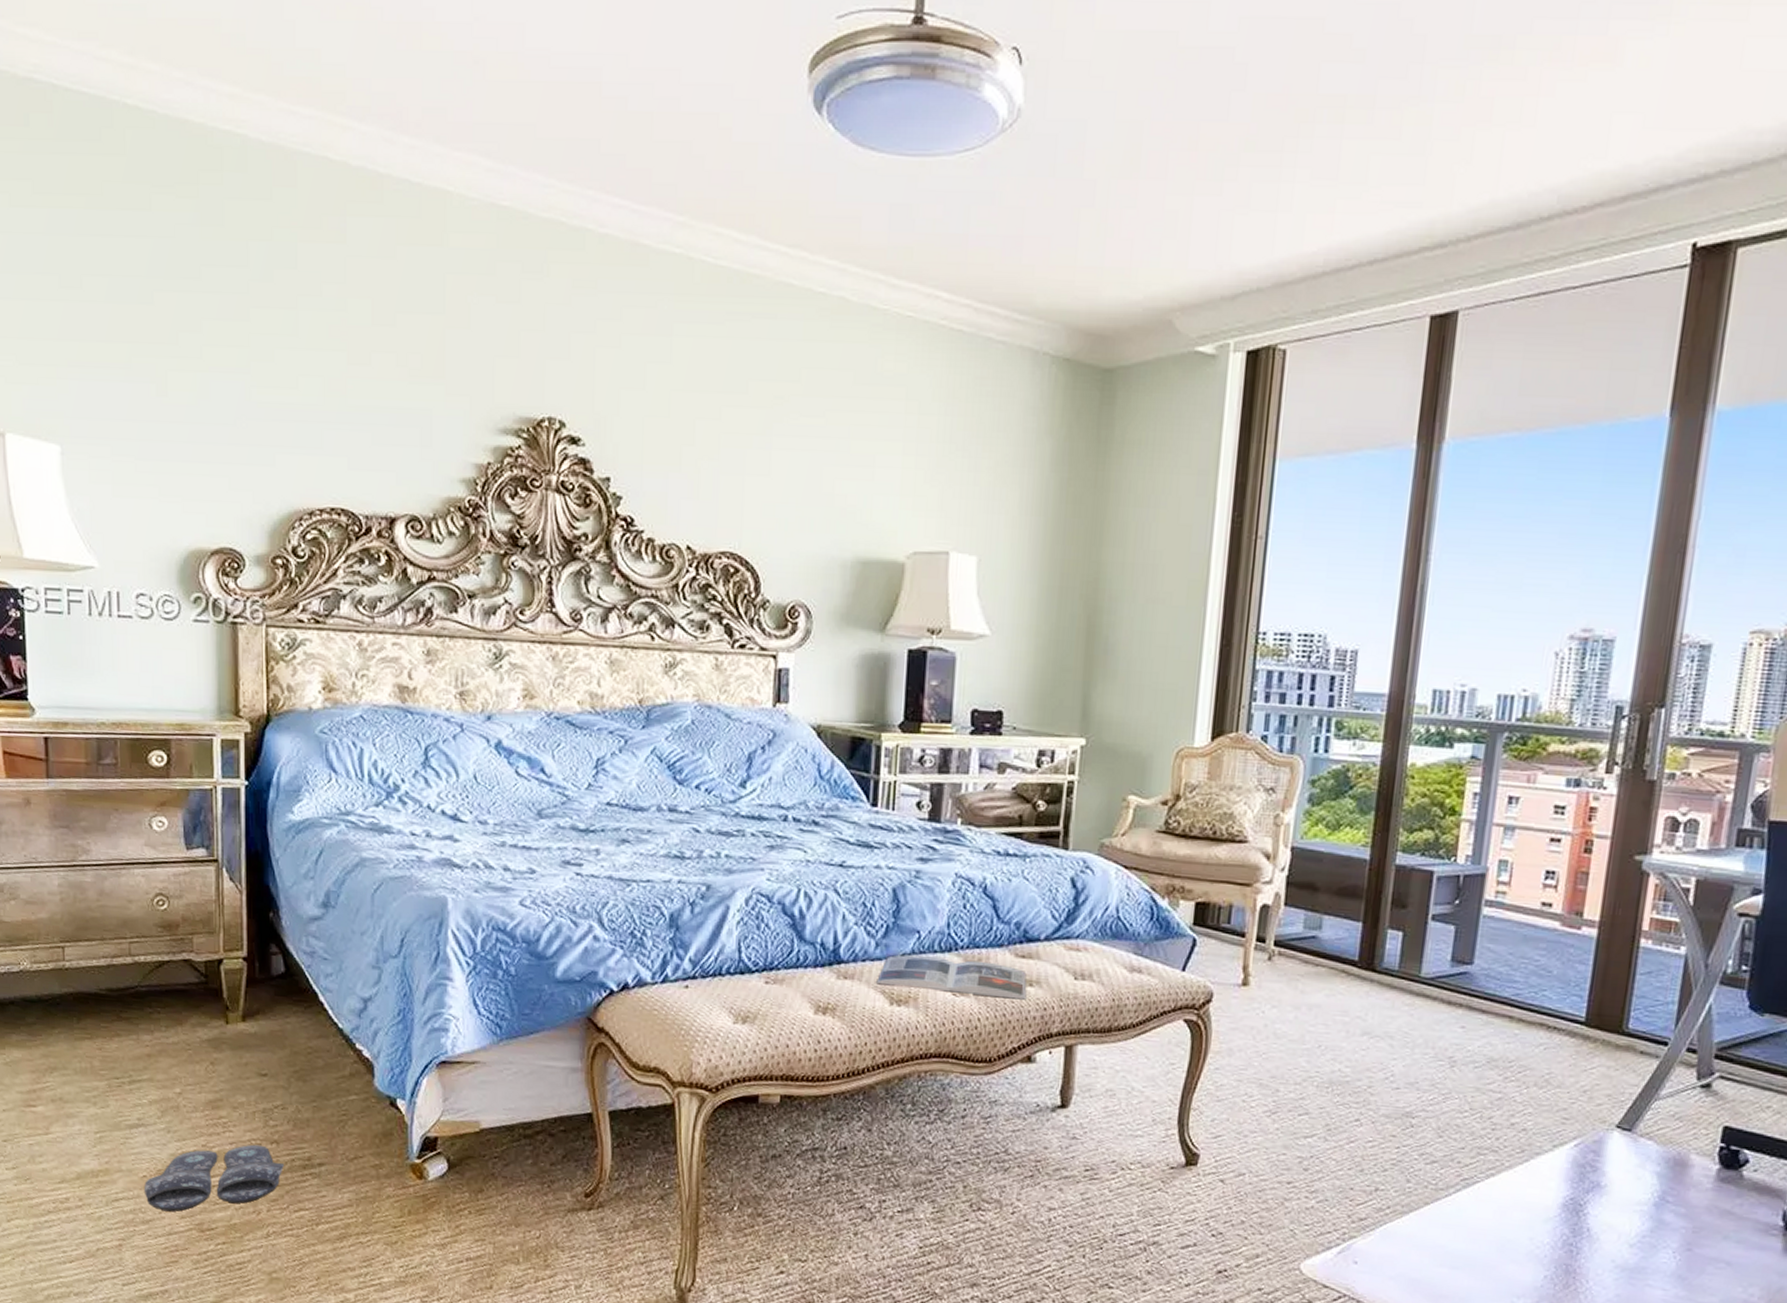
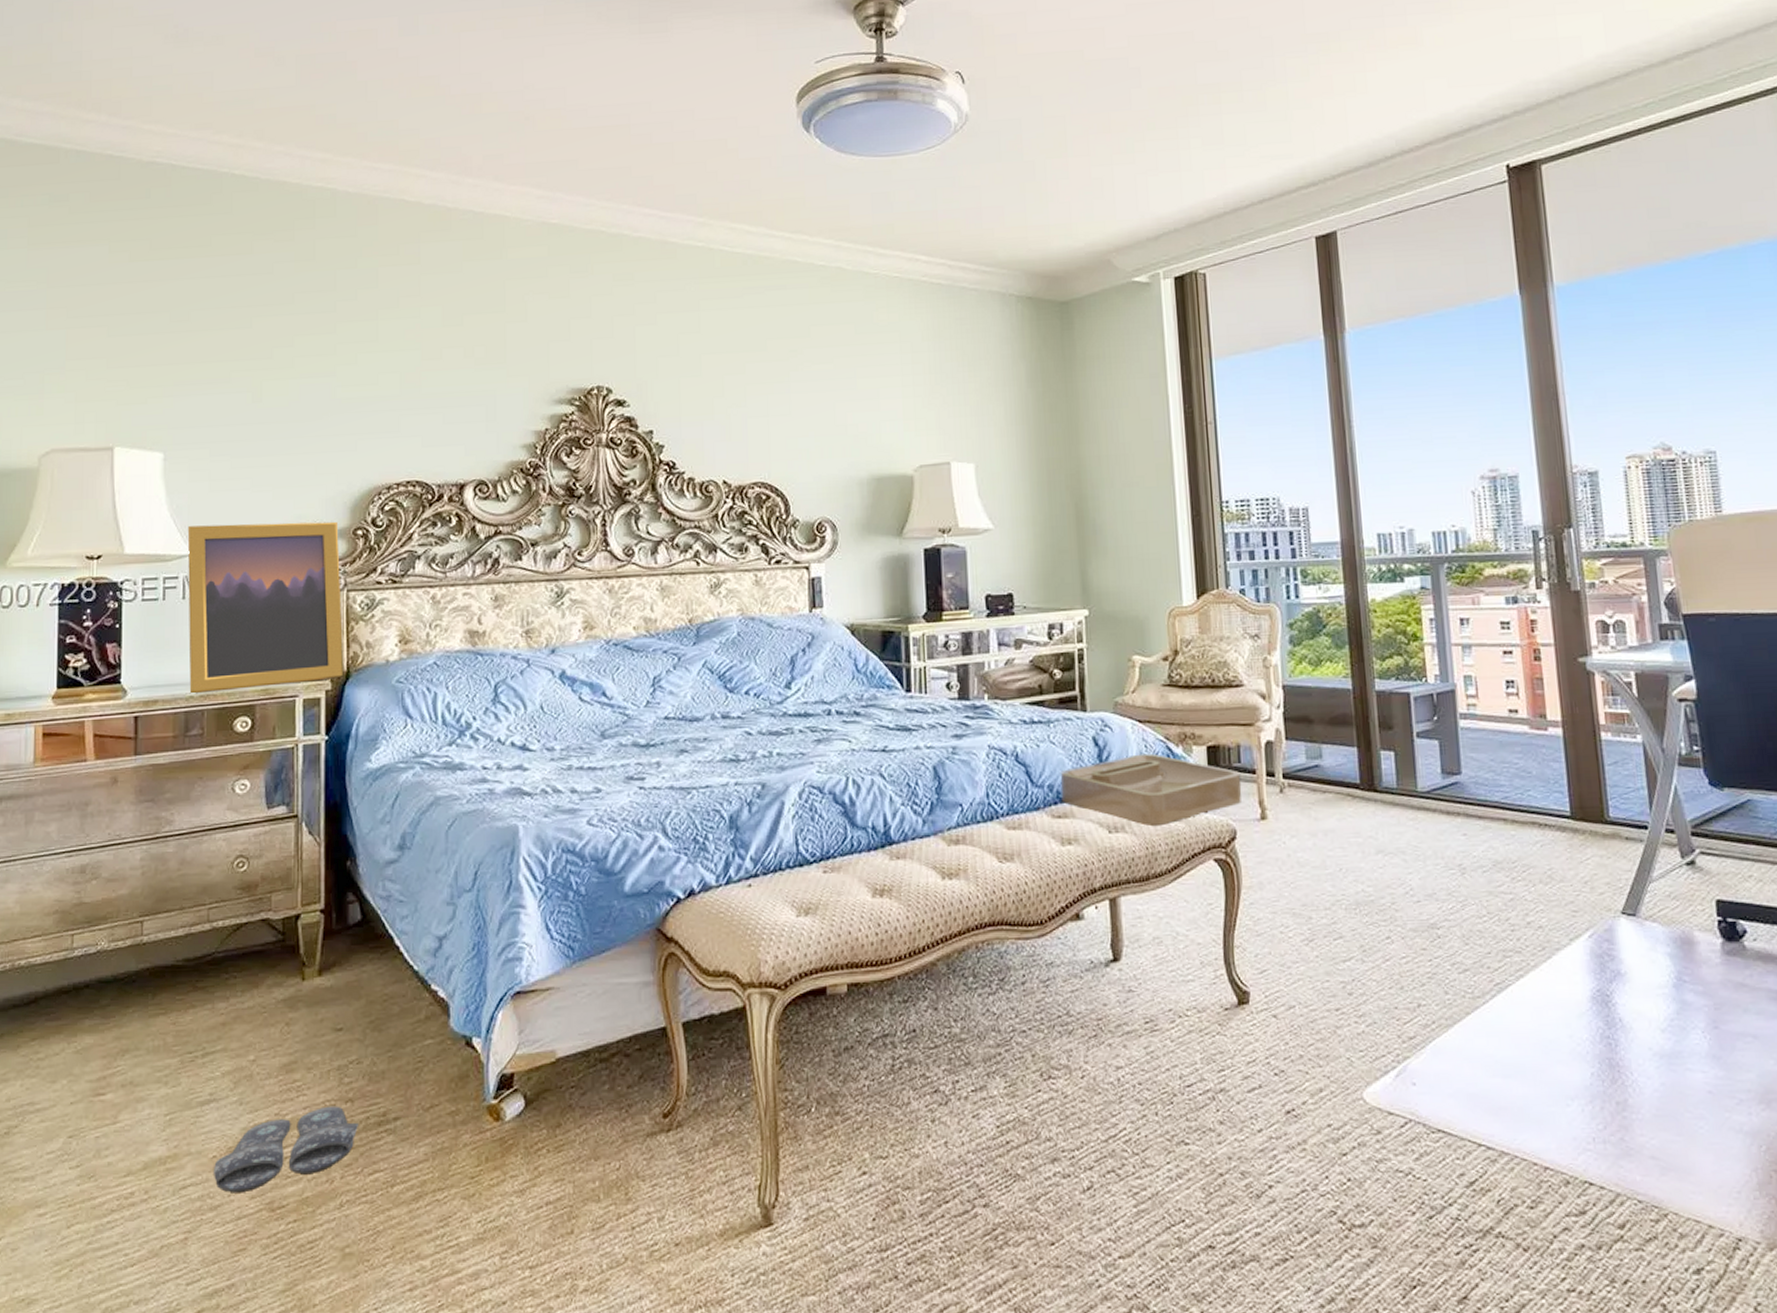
picture frame: none [90,534,264,722] -> present [187,521,344,694]
magazine: present [876,955,1027,1000] -> none [927,826,1067,861]
decorative tray: none [1027,901,1228,978] -> present [1060,753,1242,826]

